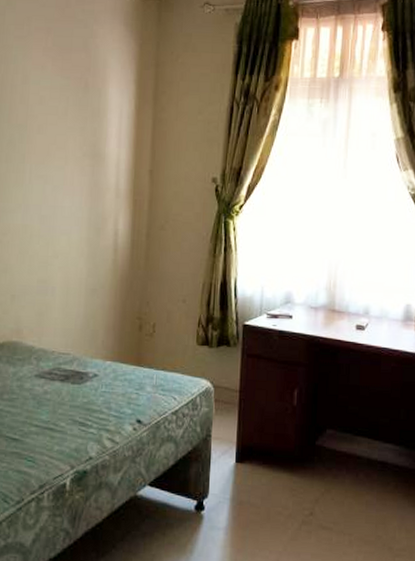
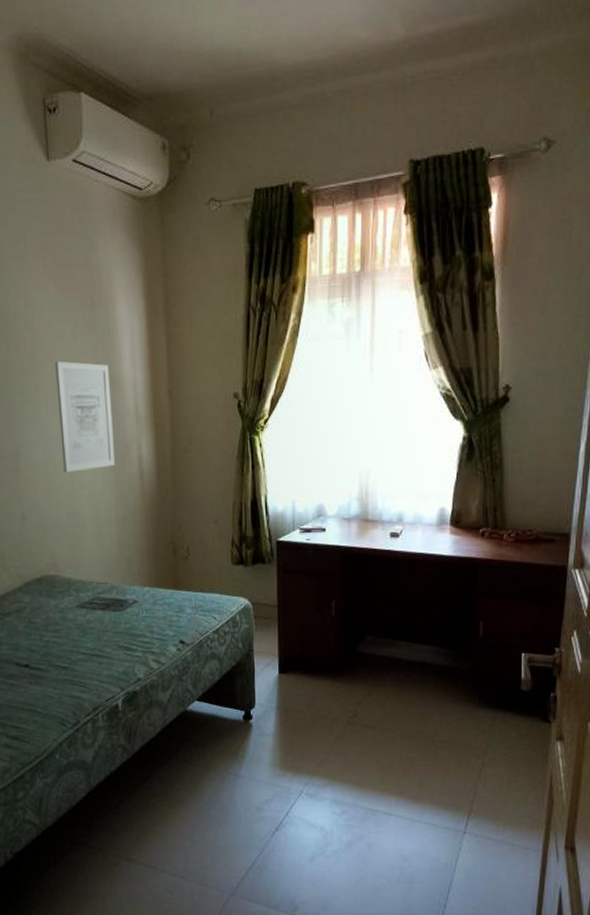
wall art: none [40,135,95,241] -> present [55,361,115,472]

